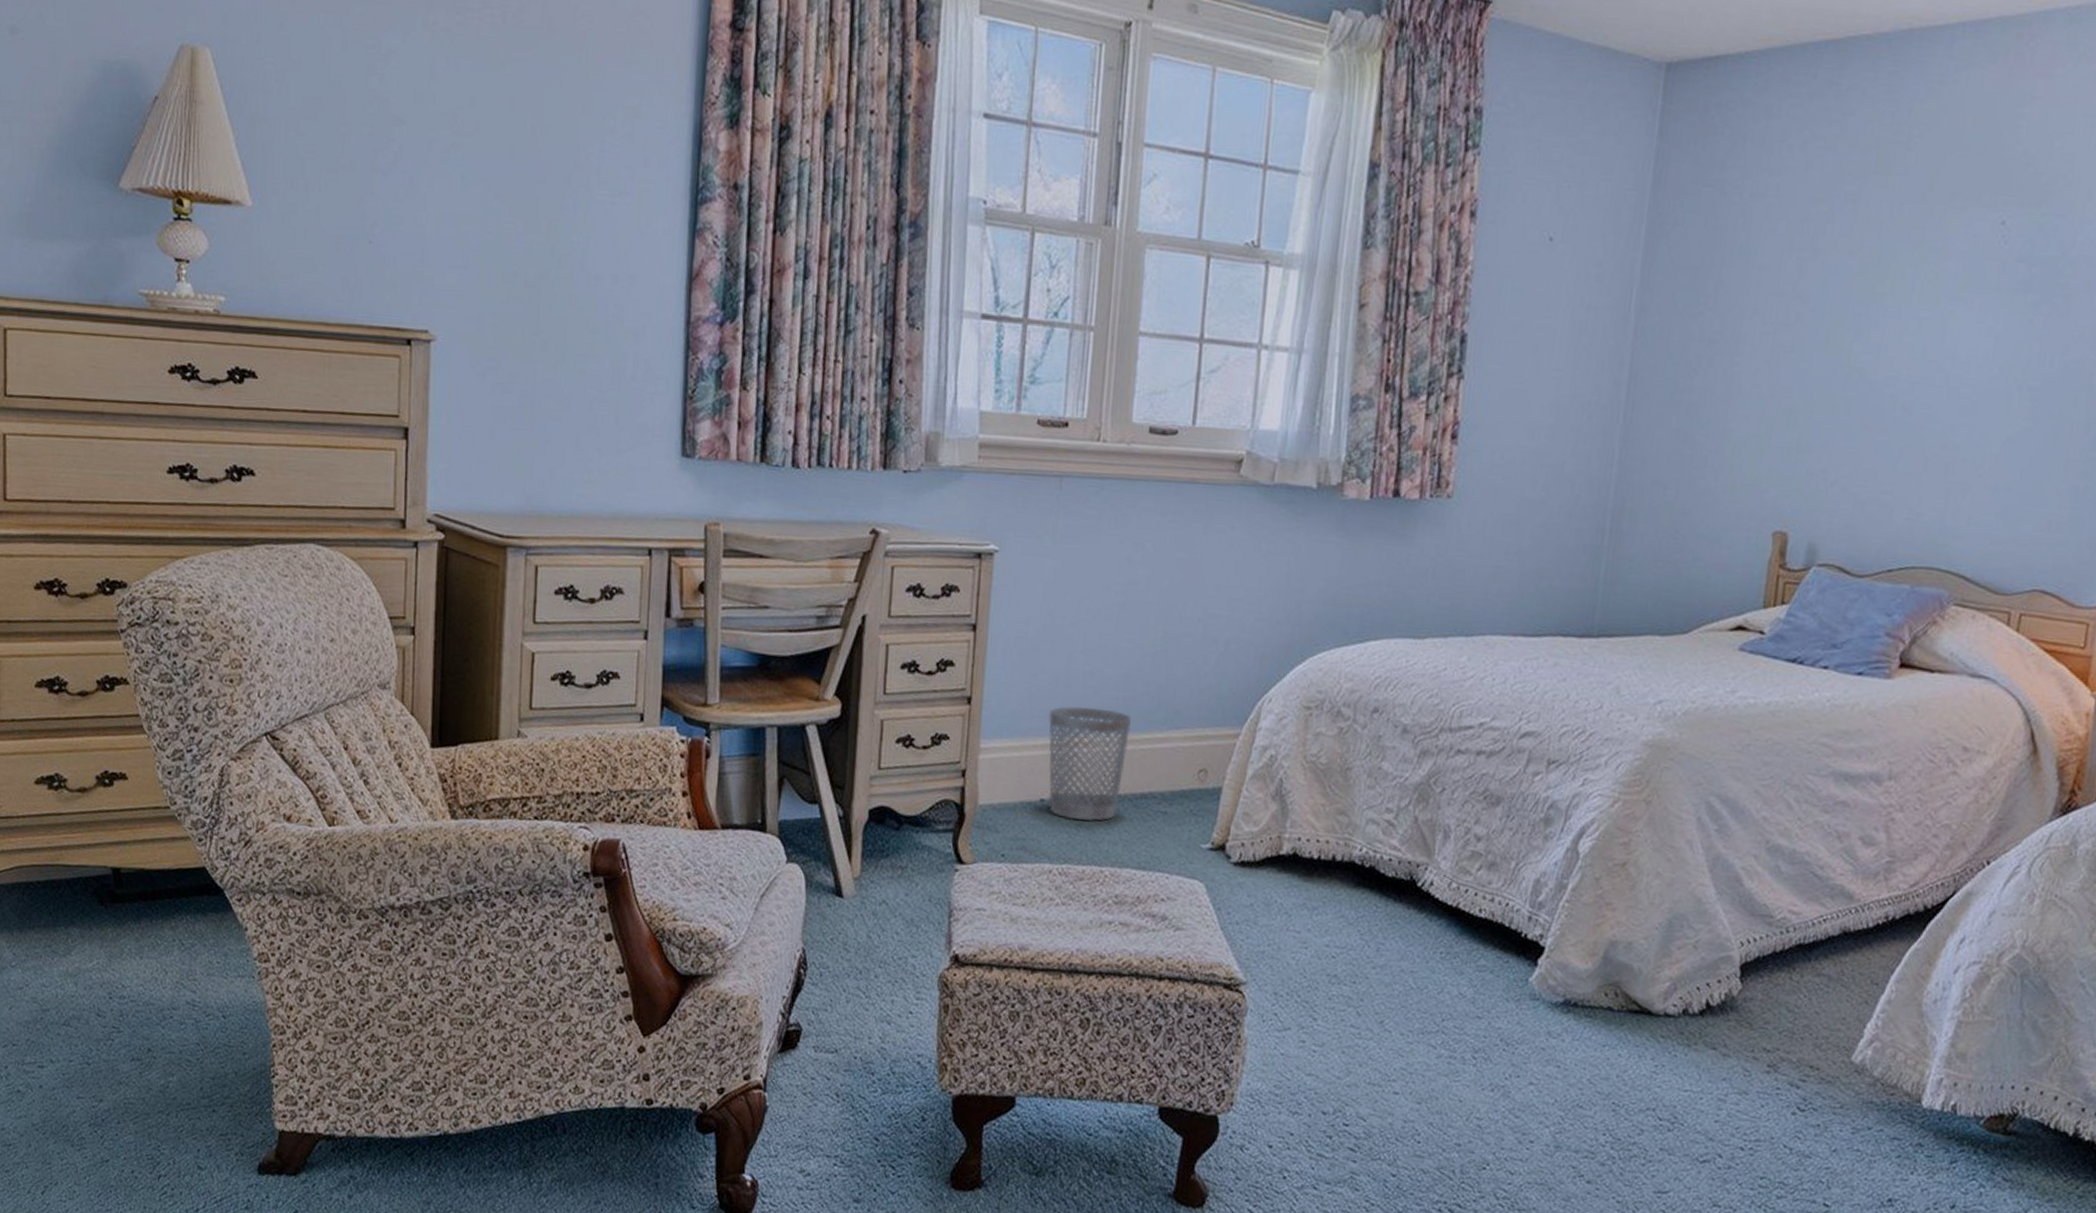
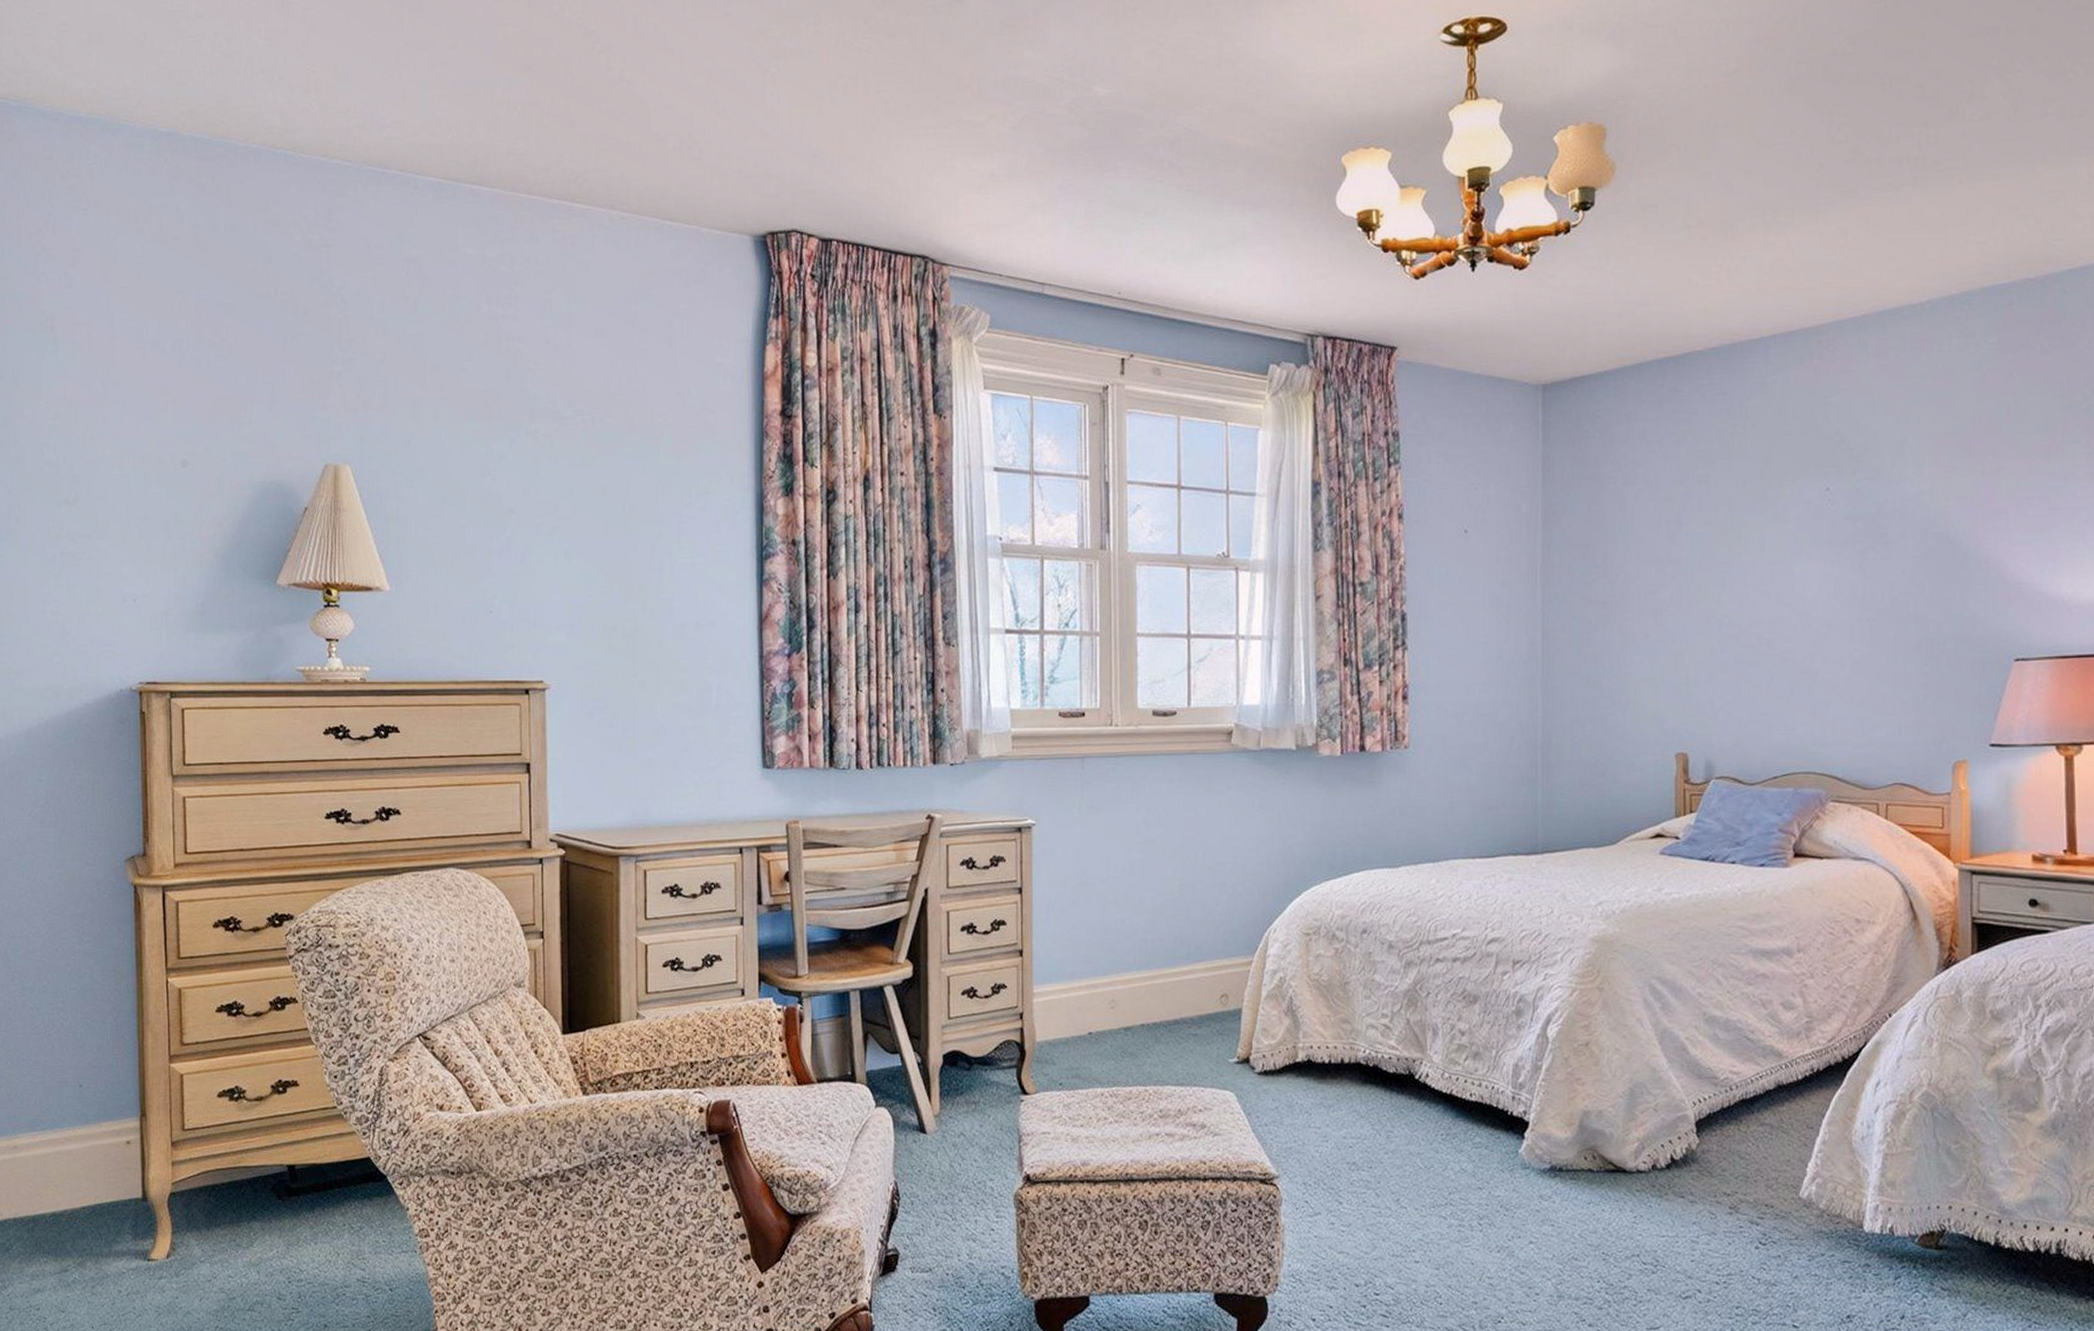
wastebasket: present [1048,706,1131,822] -> none [1089,950,1159,1048]

